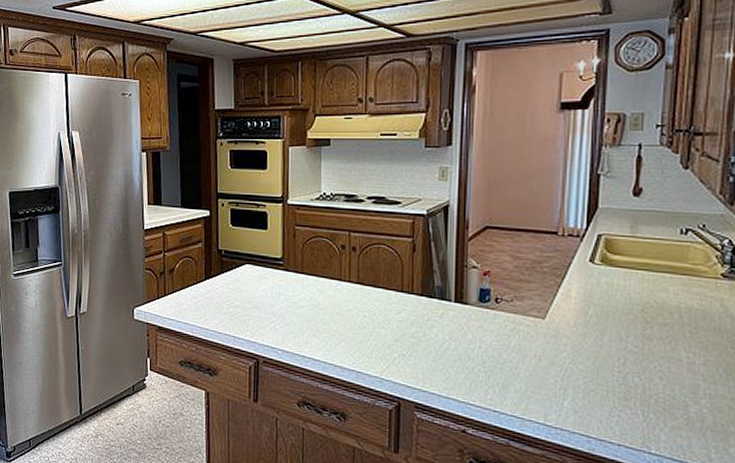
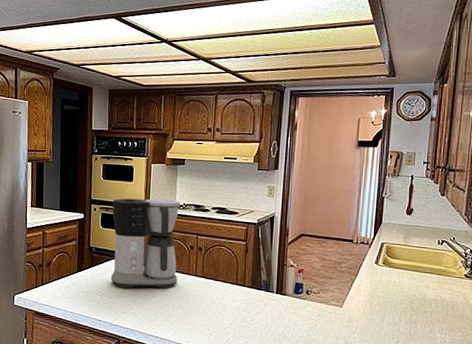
coffee maker: none [243,189,327,299] -> present [110,198,180,289]

